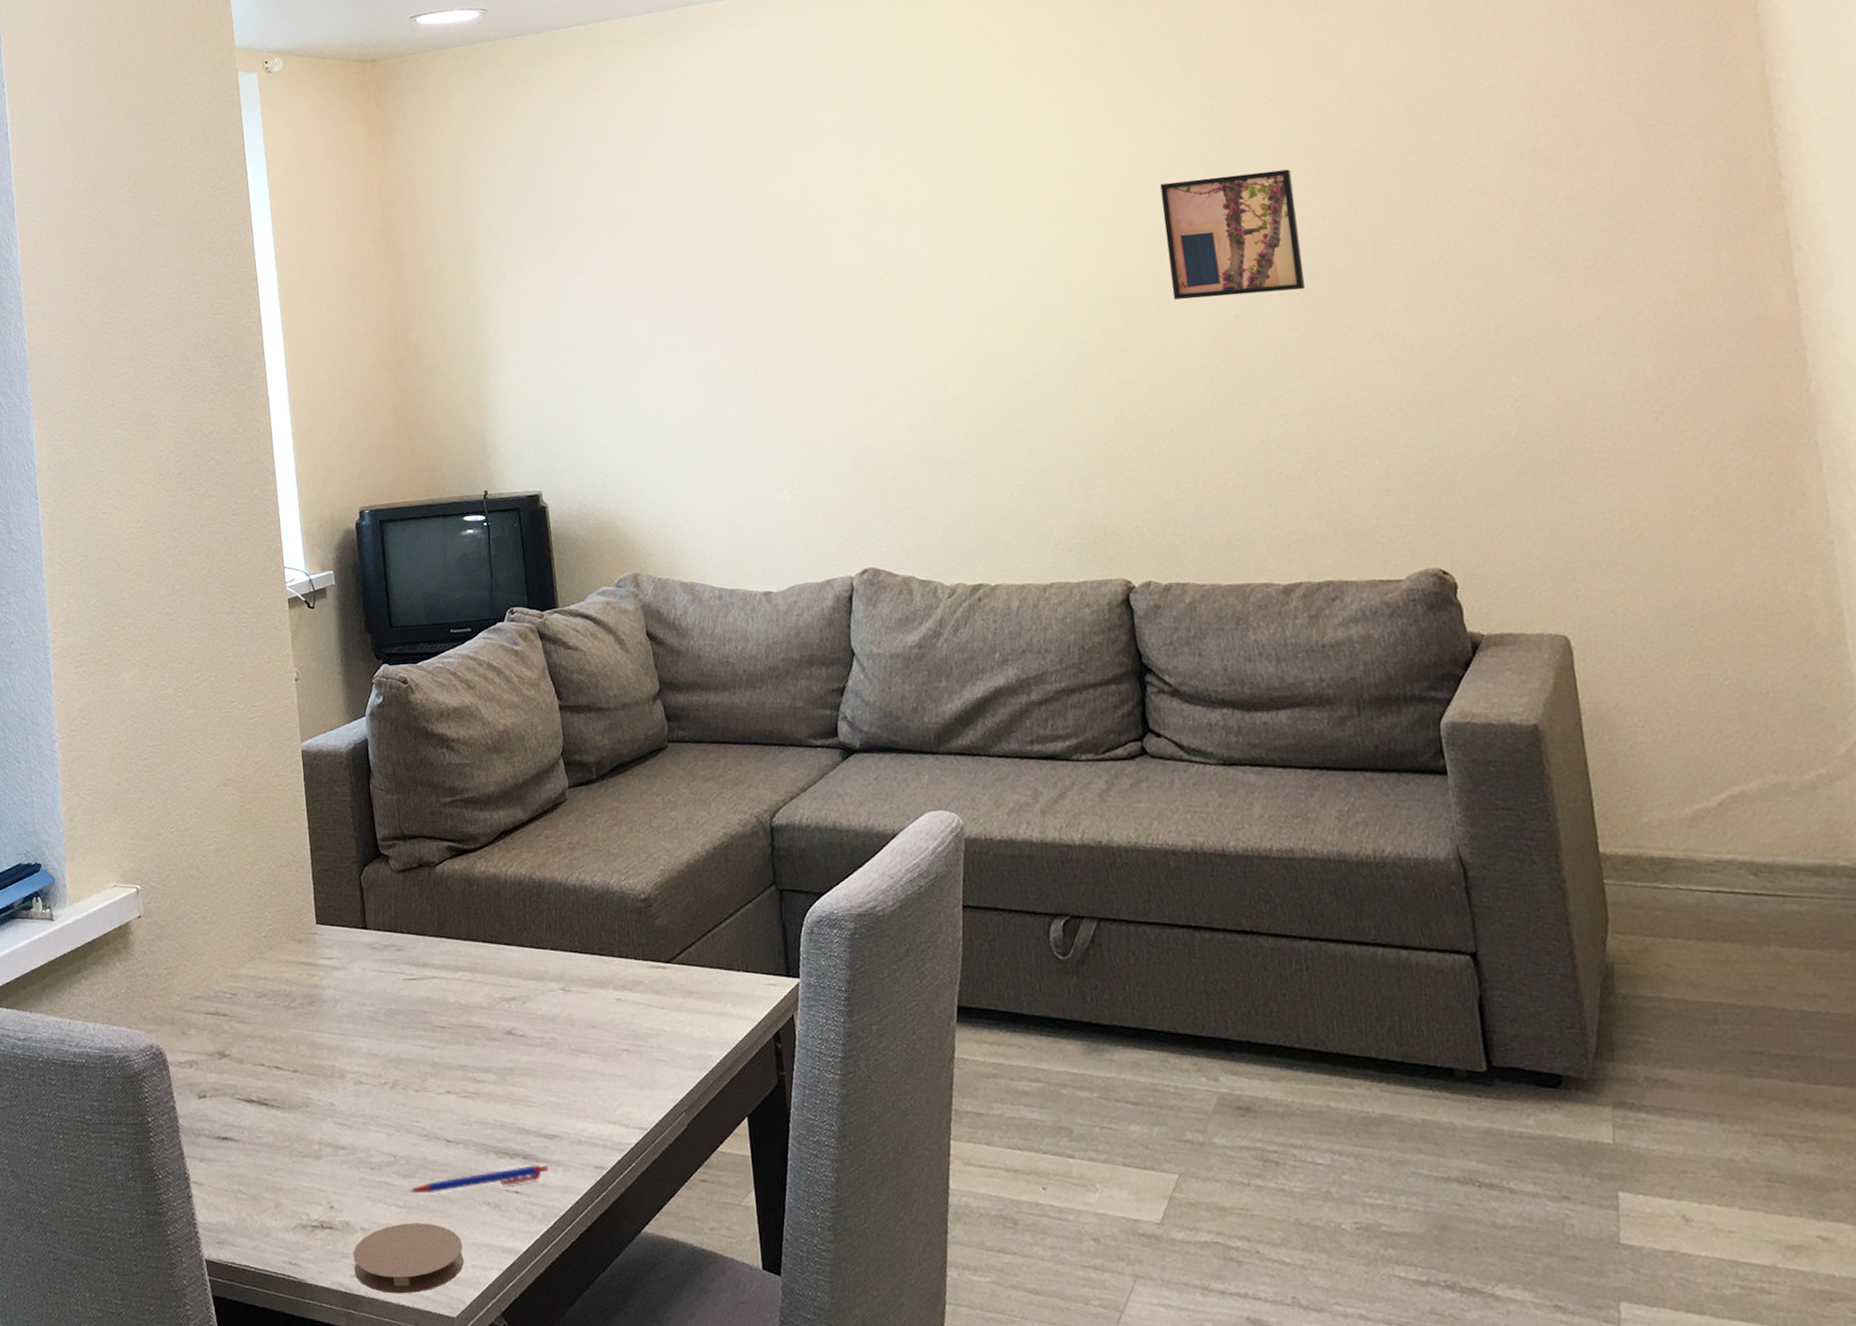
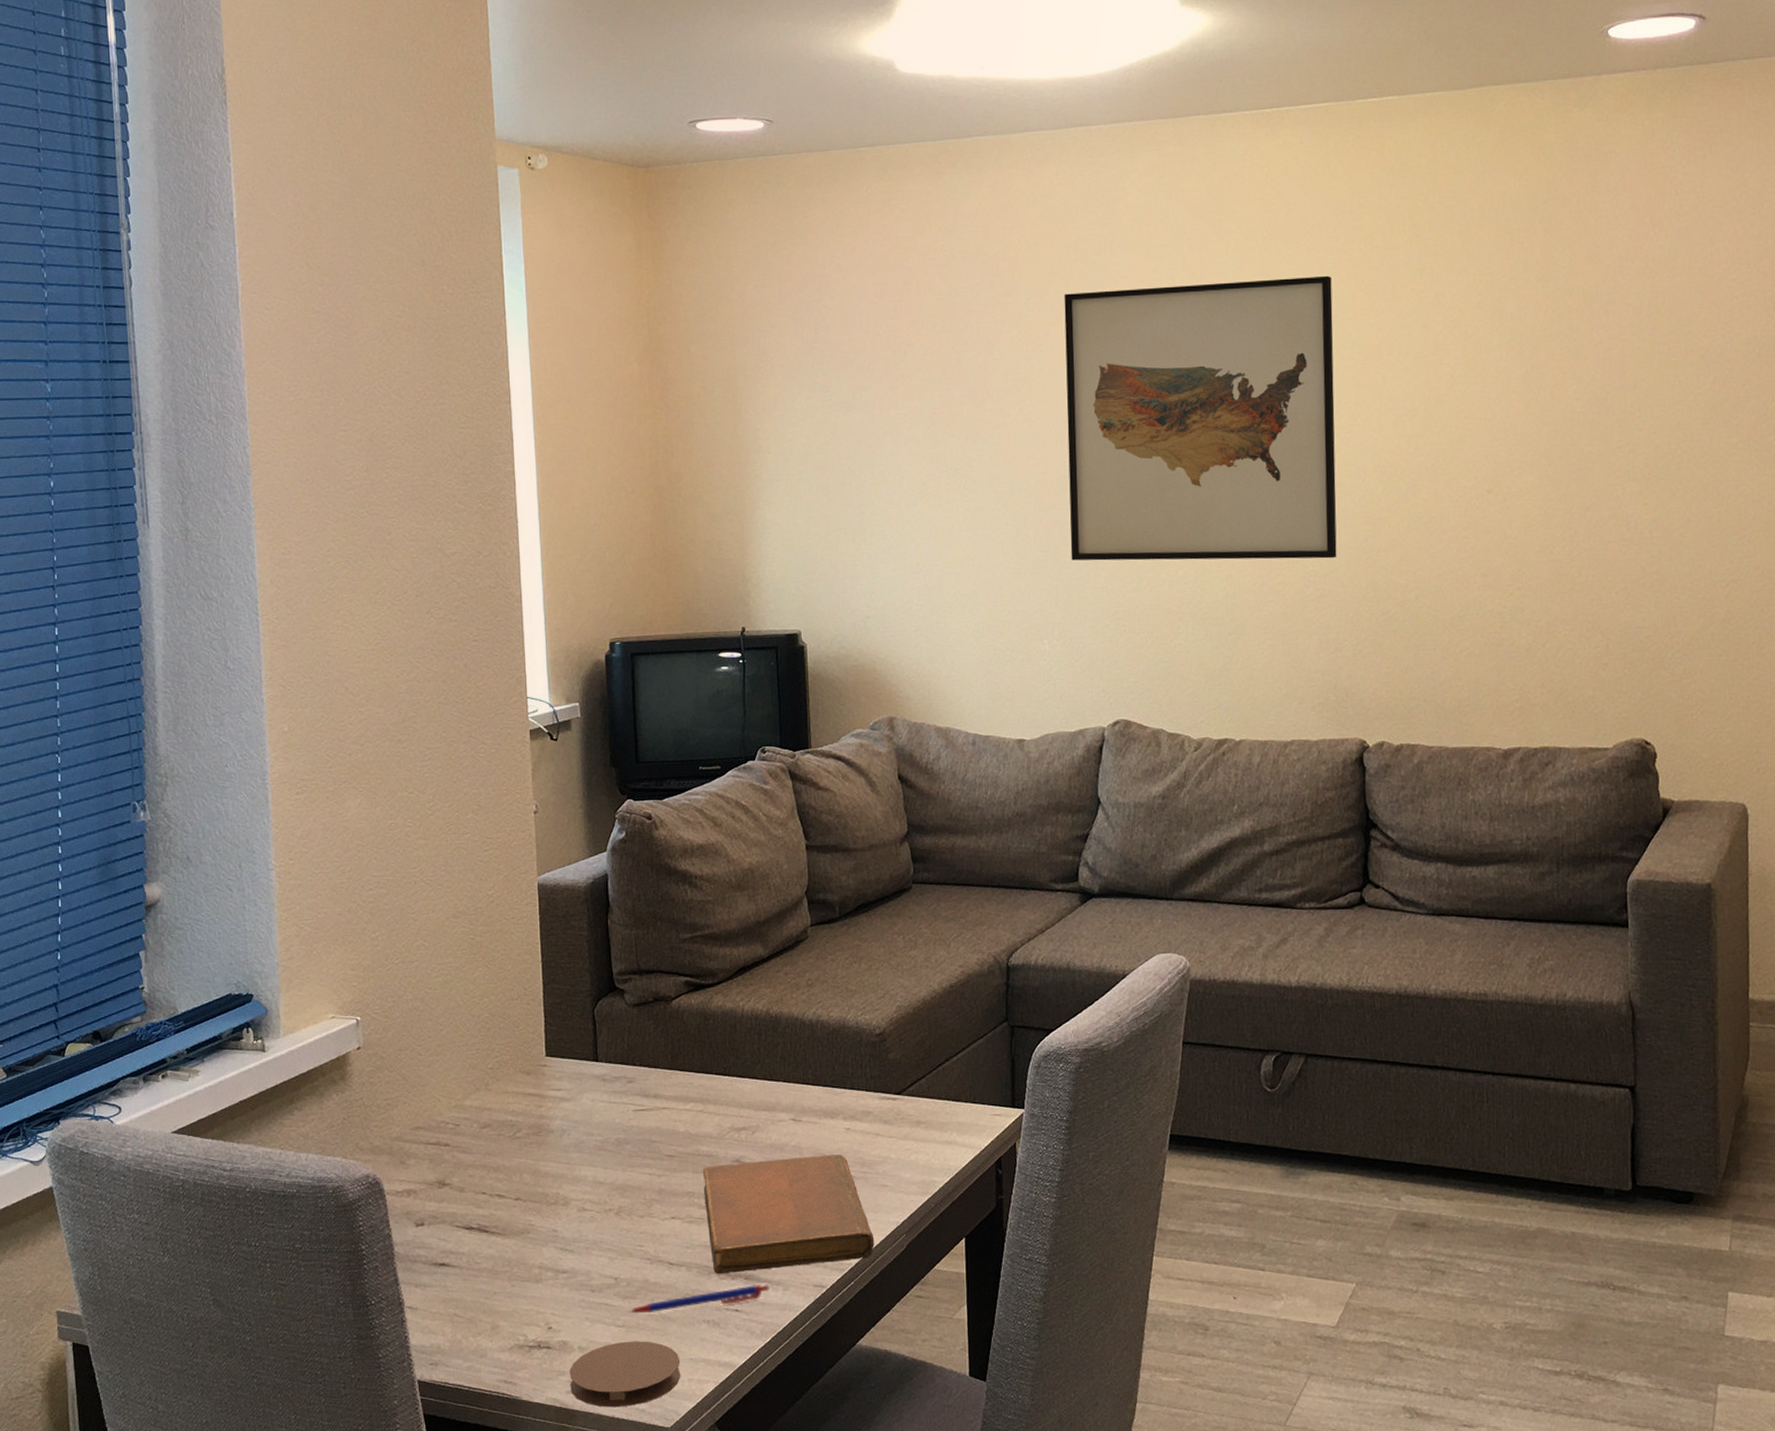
notebook: none [474,1027,654,1153] -> present [702,1155,875,1274]
wall art: none [778,111,1081,410] -> present [1064,275,1337,561]
wall art: present [1160,169,1306,300] -> none [1430,350,1554,472]

